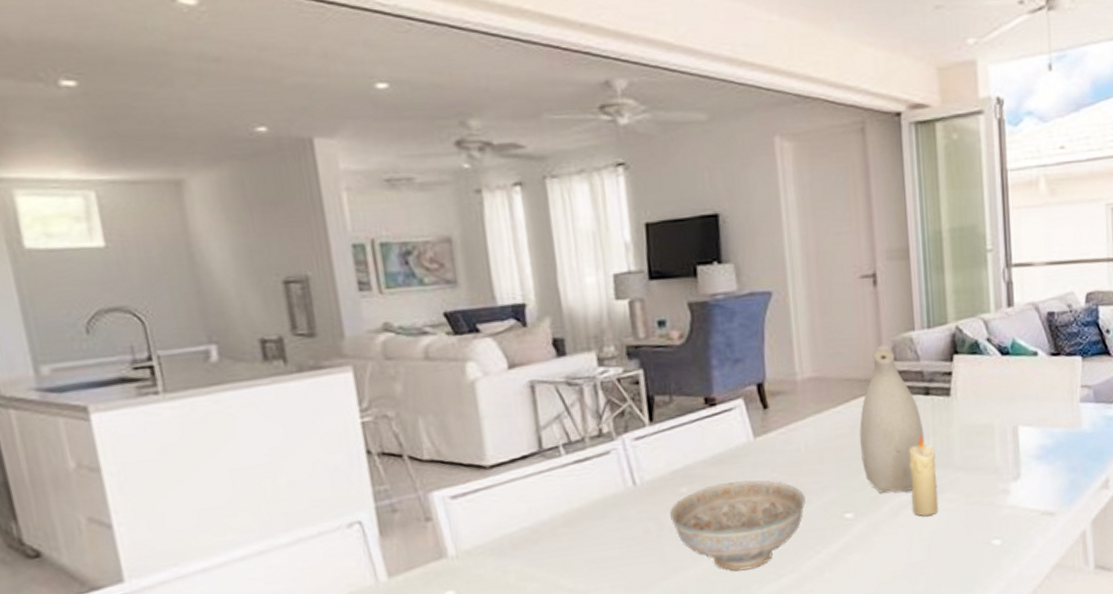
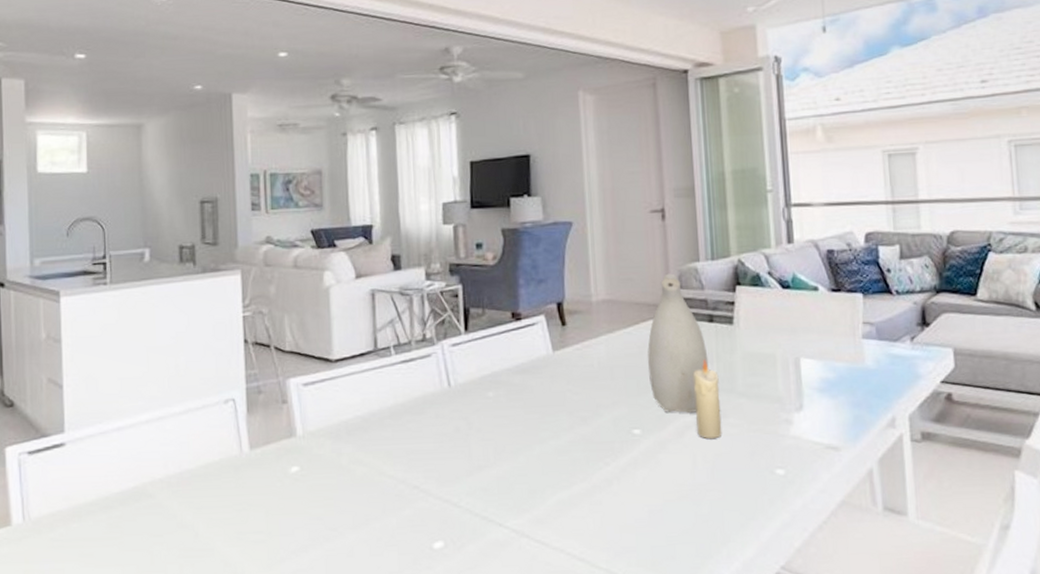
decorative bowl: present [670,480,806,572] -> none [478,389,597,475]

